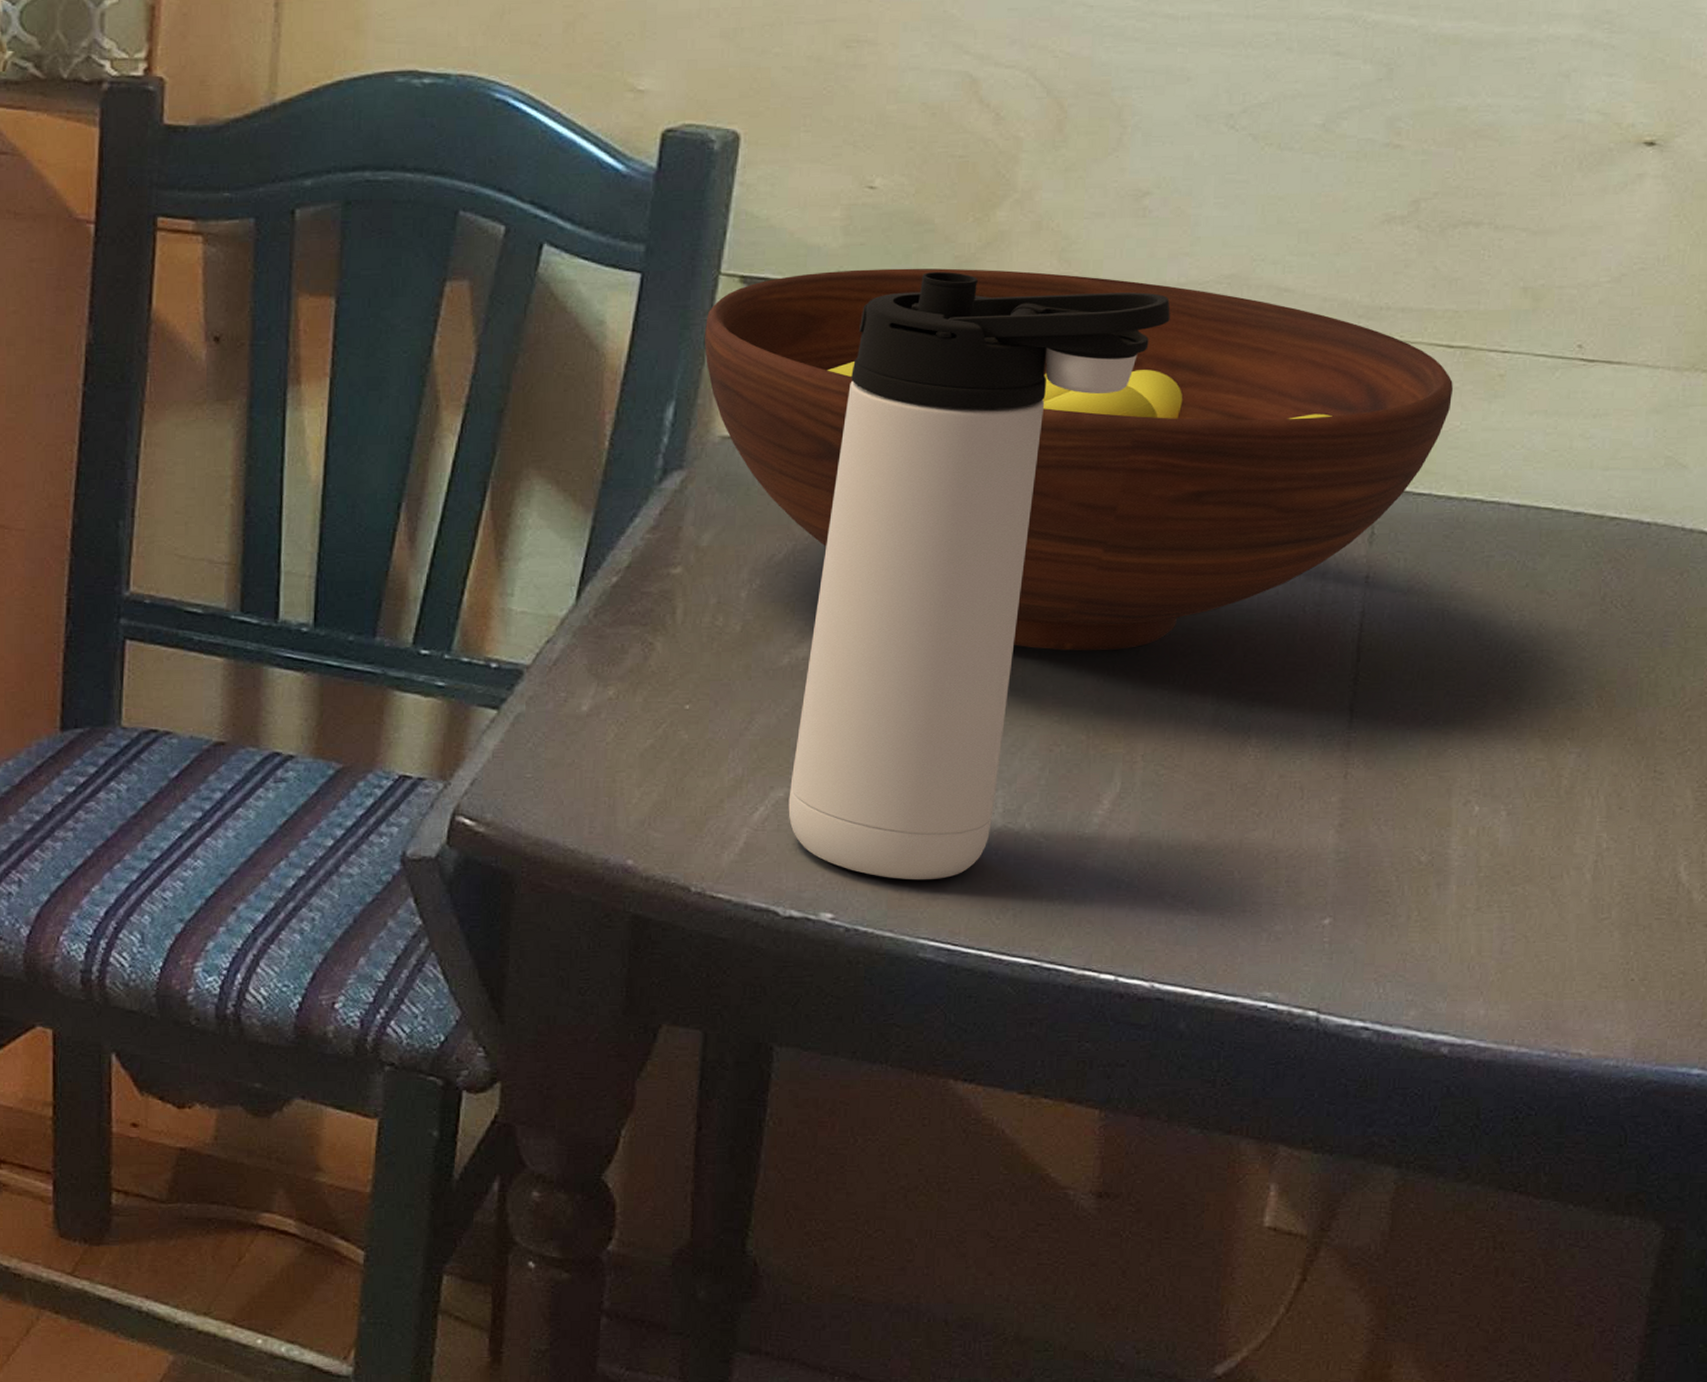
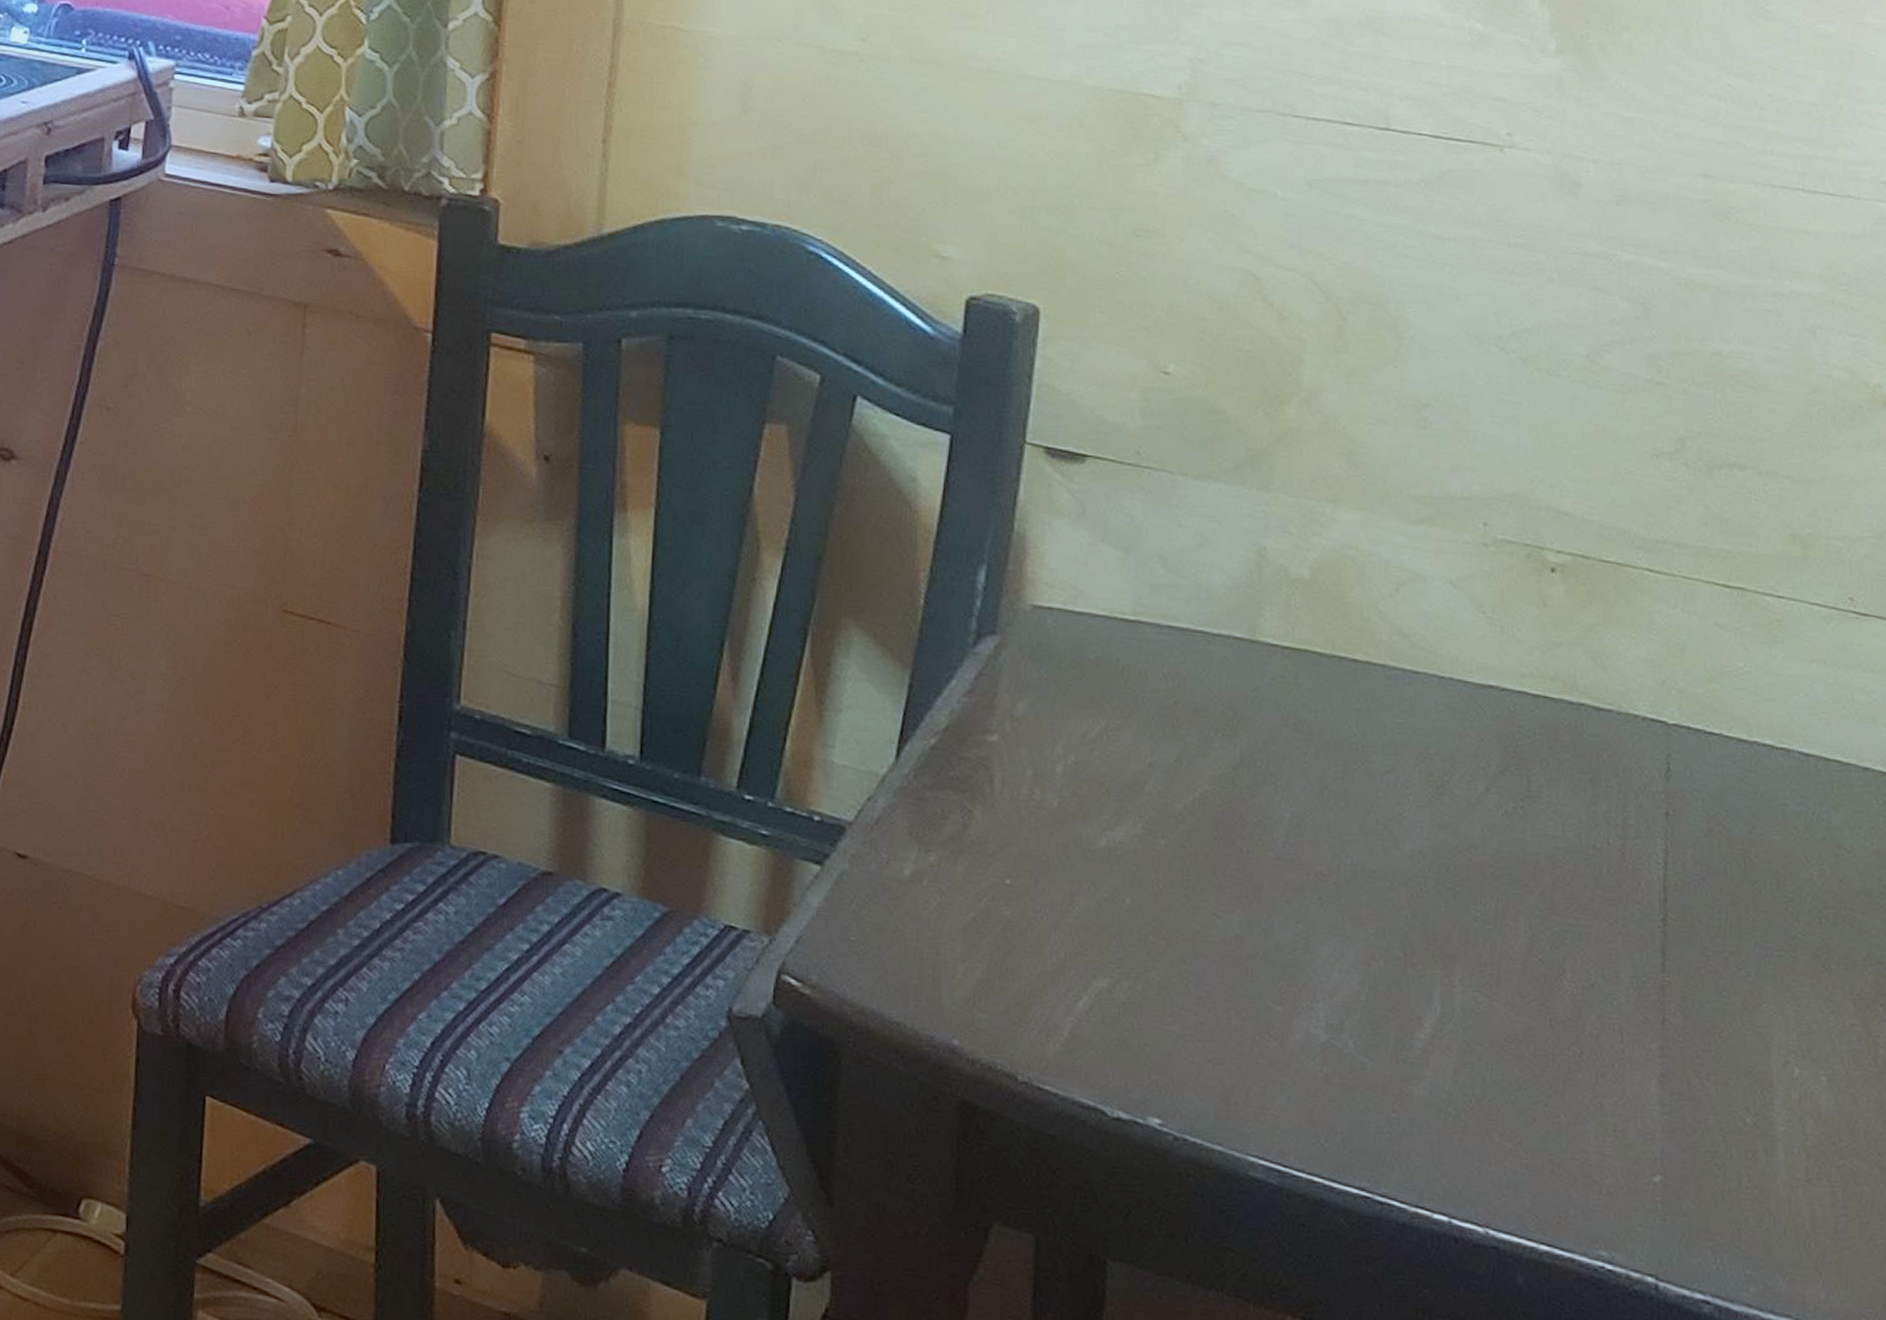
fruit bowl: present [704,268,1453,651] -> none [1012,451,1734,865]
thermos bottle: present [788,271,1170,880] -> none [1111,461,1457,1093]

